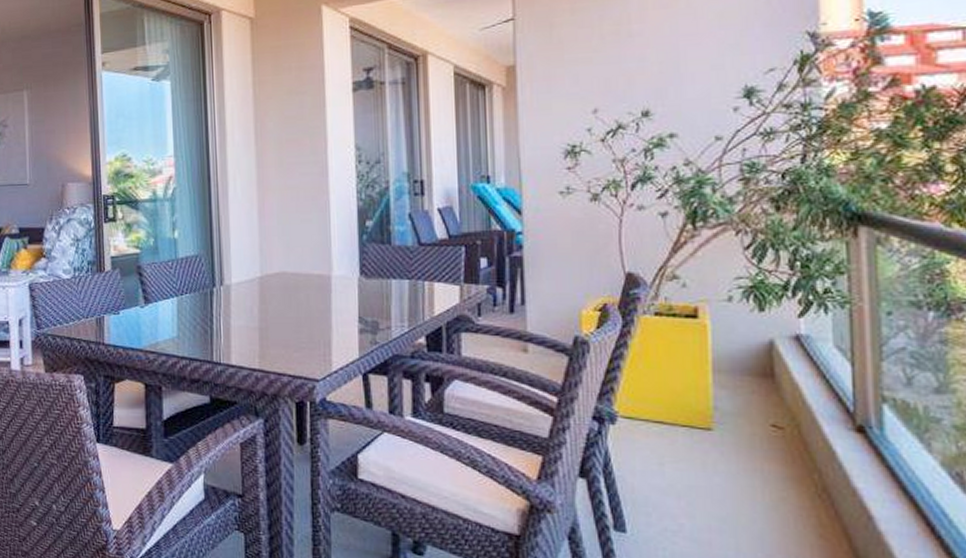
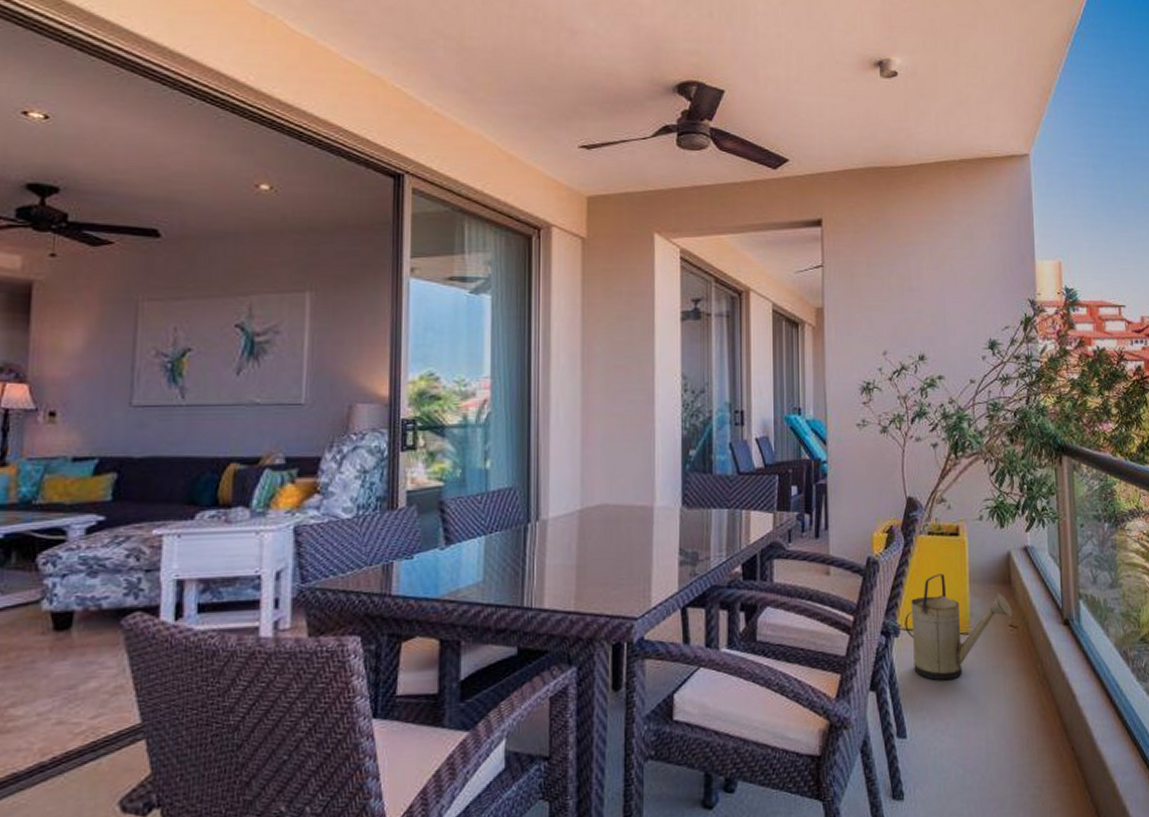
watering can: none [623,359,776,478] -> present [905,573,1013,681]

